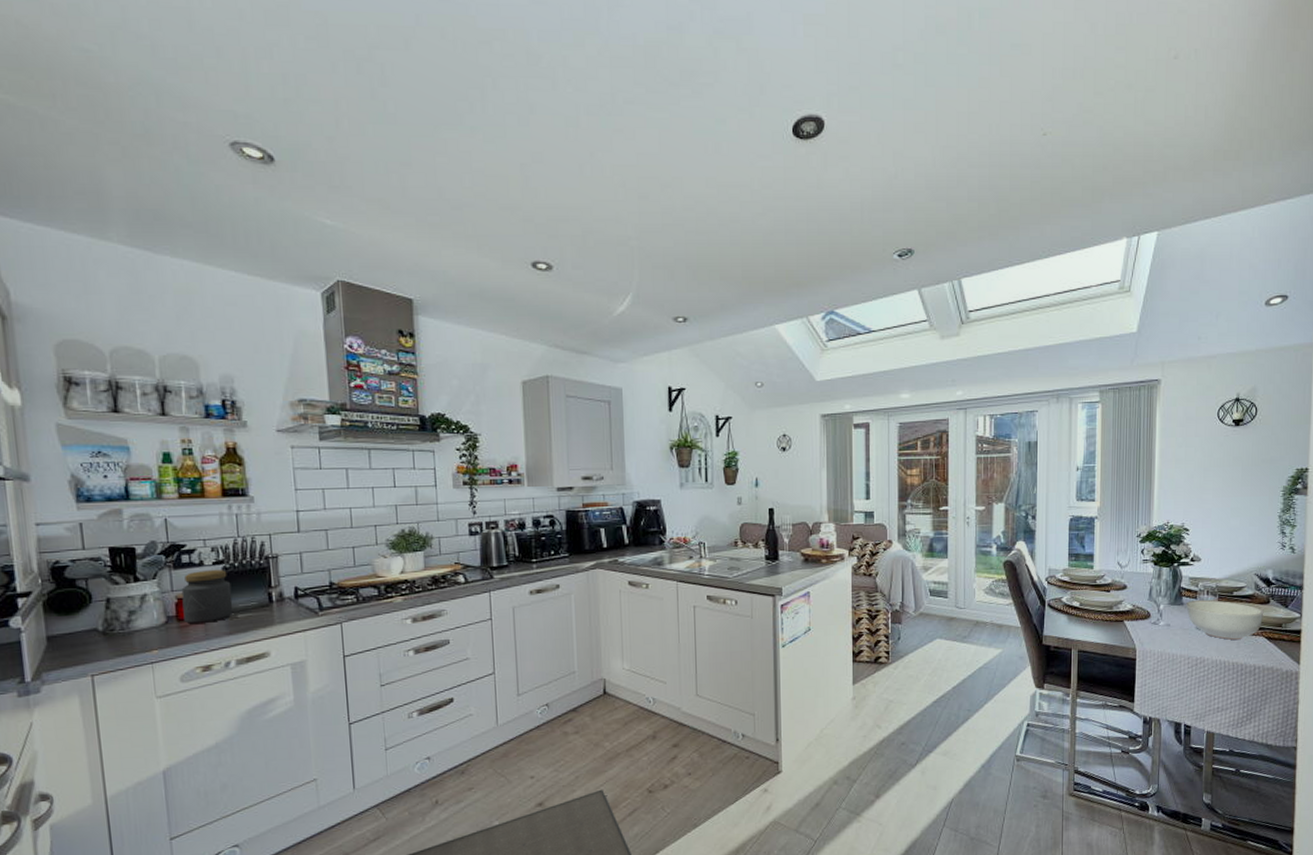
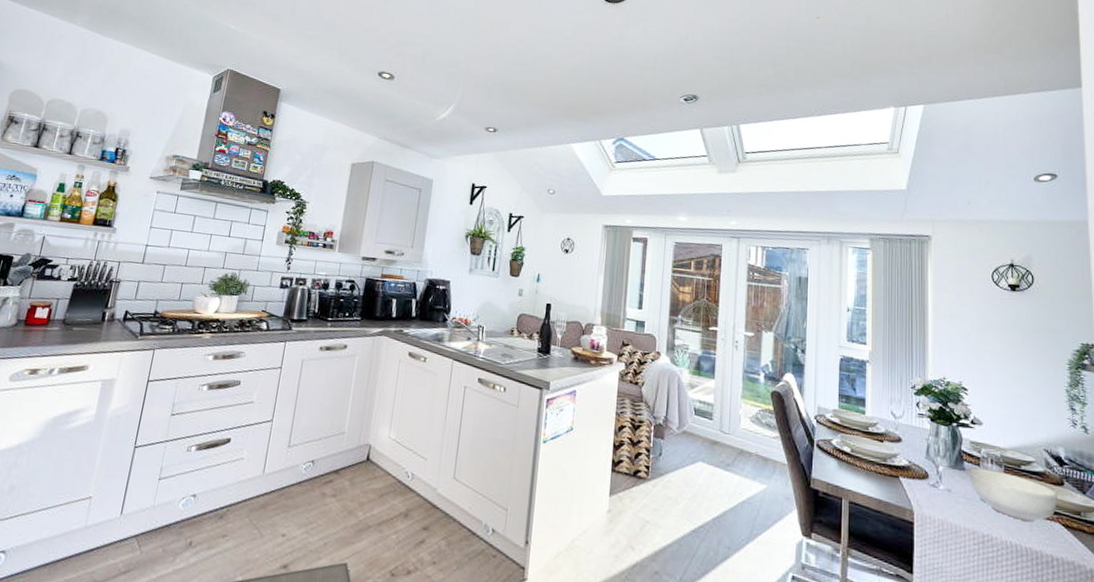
jar: present [181,570,234,625] -> none [30,284,77,331]

